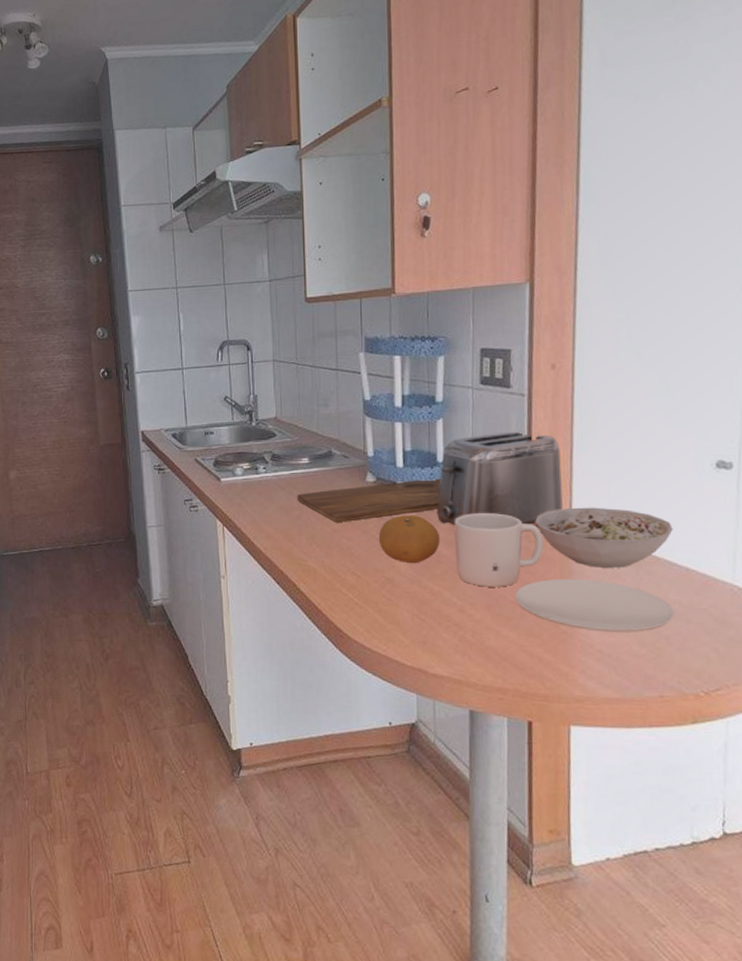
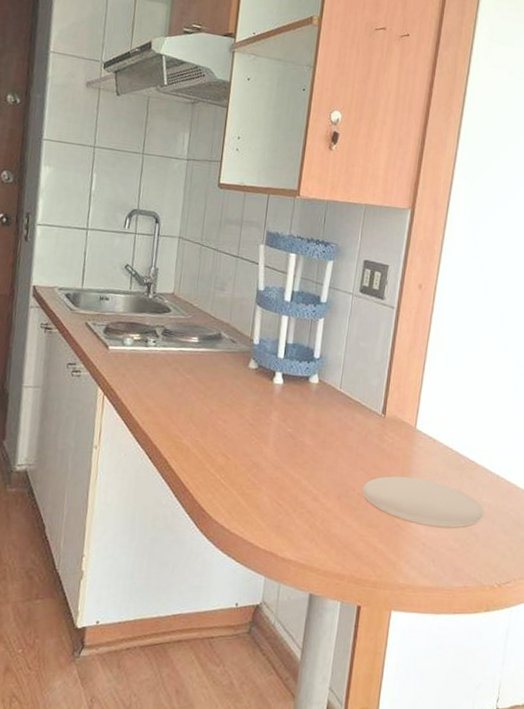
cutting board: present [297,478,441,522] -> none [181,371,315,404]
fruit: present [378,515,441,564] -> none [251,403,307,451]
toaster: present [437,431,563,525] -> none [306,338,416,426]
mug: present [454,512,544,587] -> none [316,408,392,480]
bowl: present [535,507,673,568] -> none [387,413,492,471]

